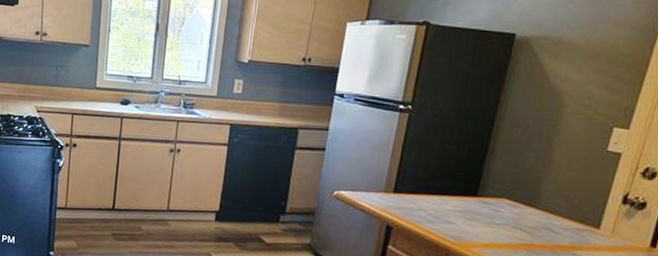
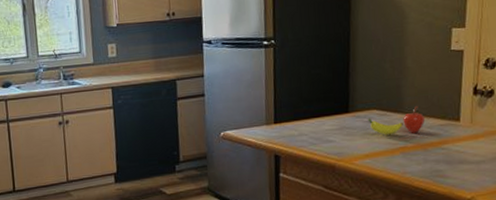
fruit: none [496,203,562,232] -> present [367,105,426,135]

